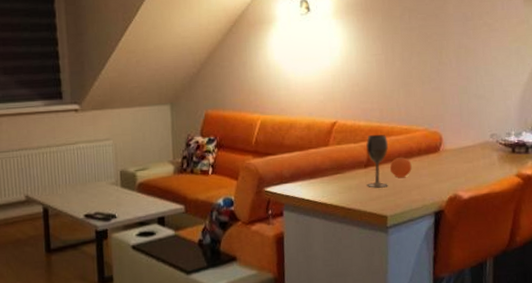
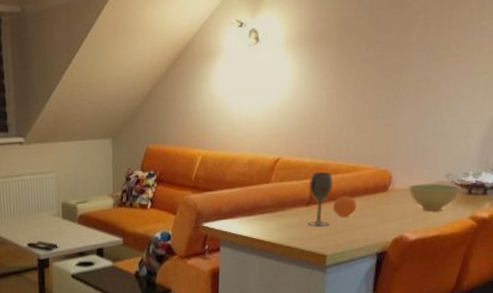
bowl: none [458,143,505,170] -> present [408,183,461,211]

